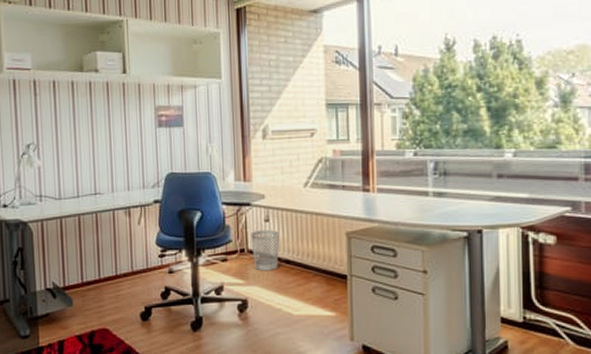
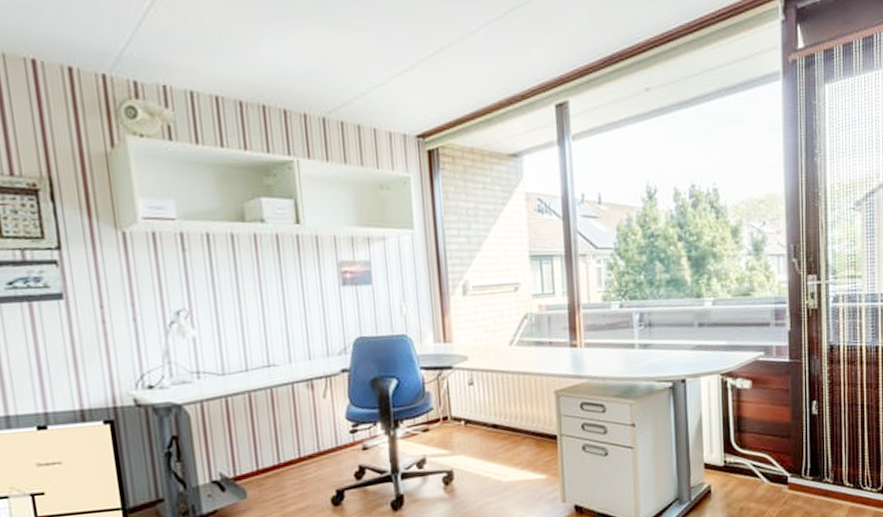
wastebasket: present [251,229,280,271] -> none [454,393,486,439]

